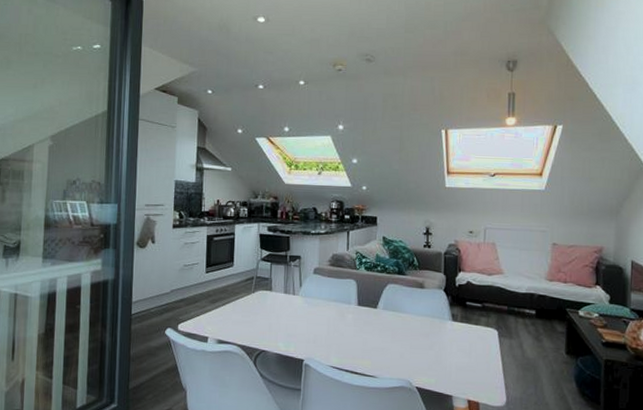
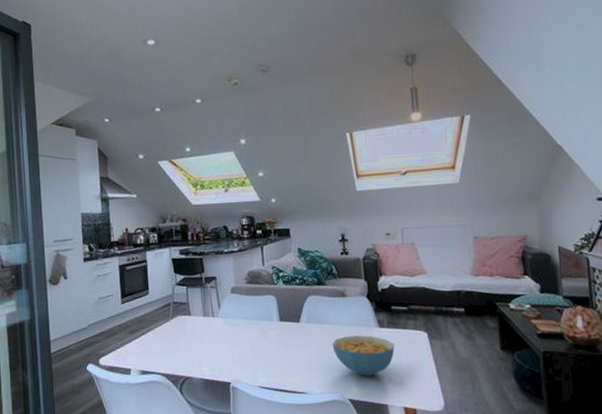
cereal bowl: none [405,326,465,367] -> present [332,335,395,376]

